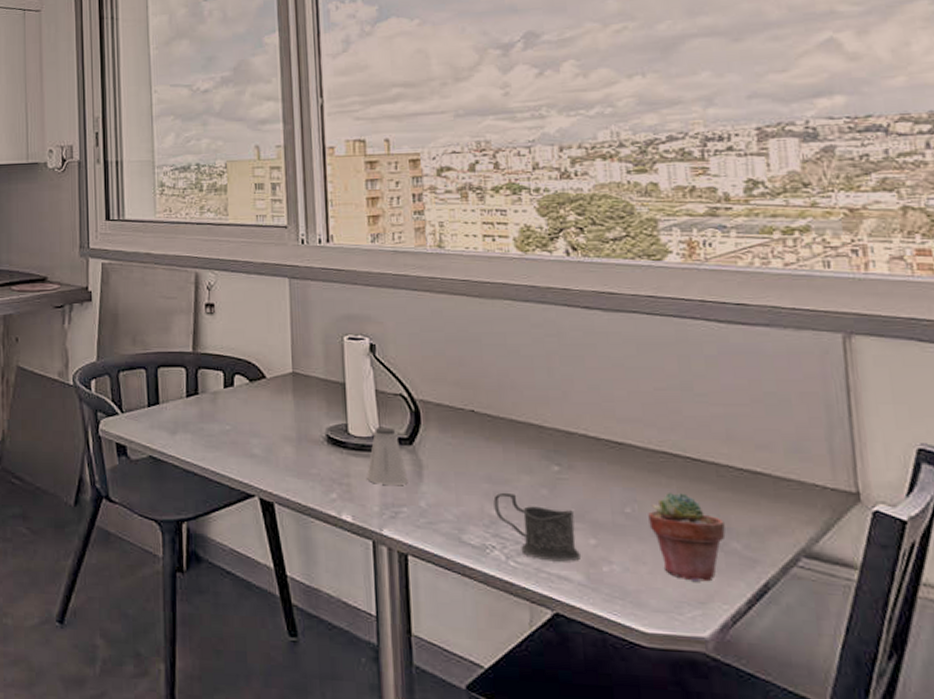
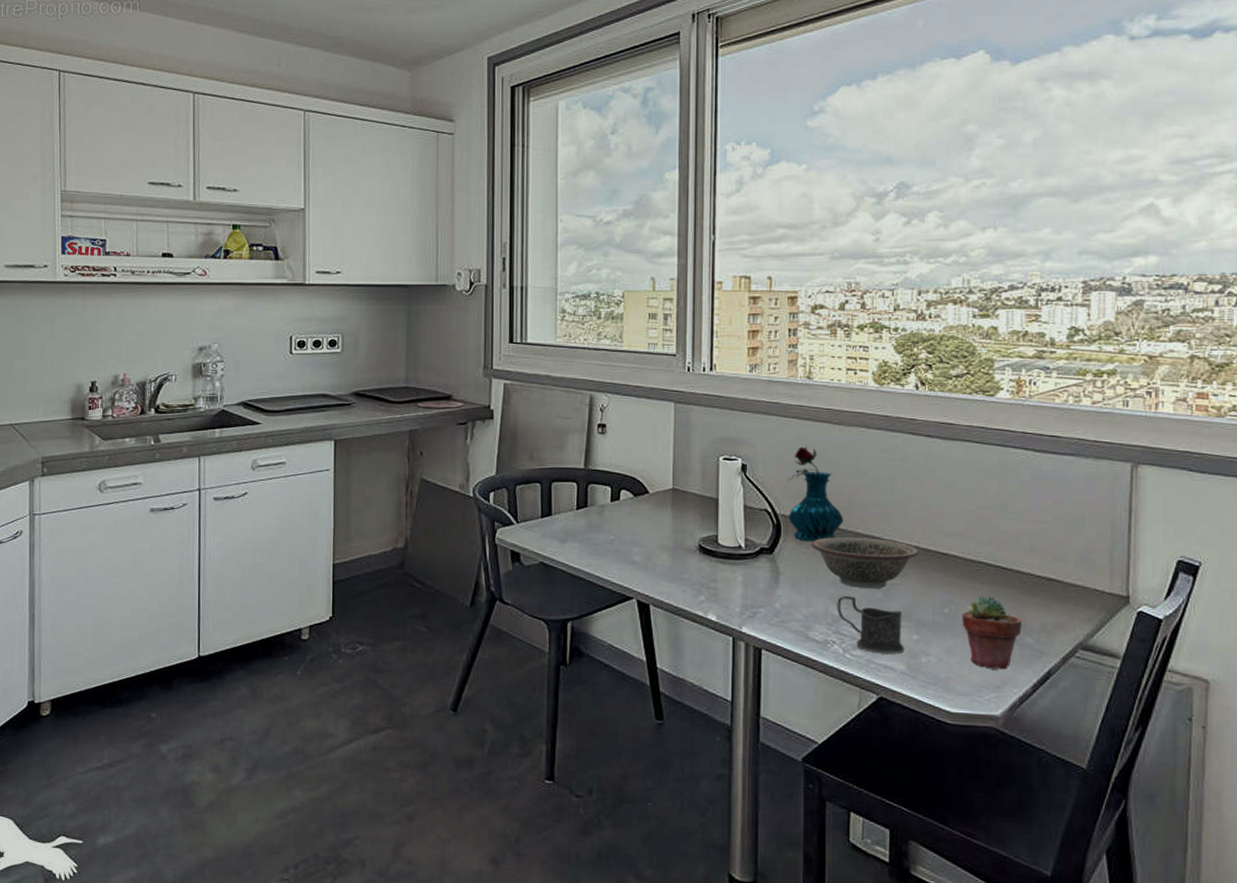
saltshaker: present [367,427,408,485] -> none [731,538,766,589]
vase: none [425,321,494,431] -> present [788,445,844,542]
decorative bowl: none [457,425,589,485] -> present [811,537,920,589]

